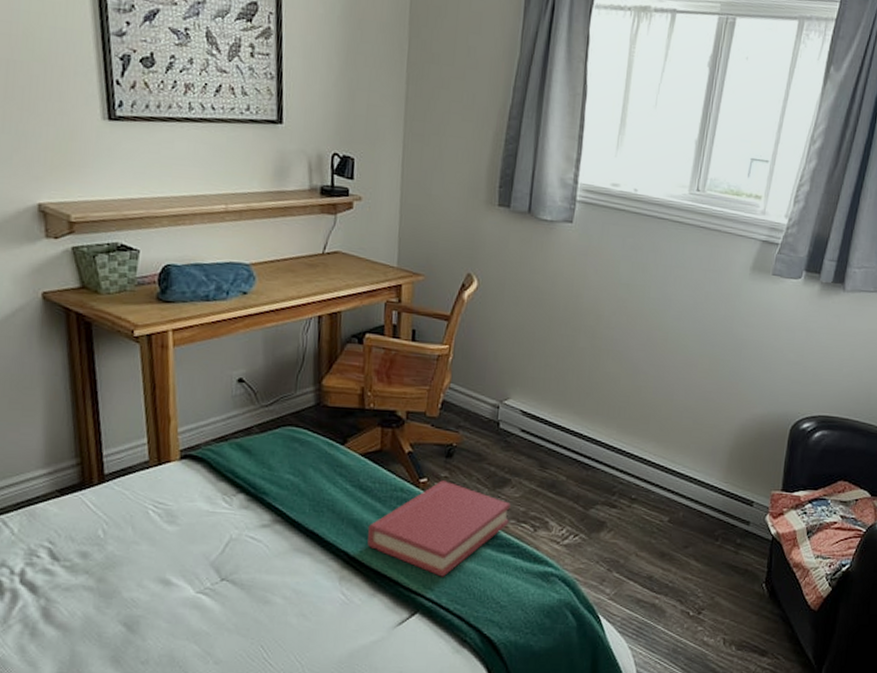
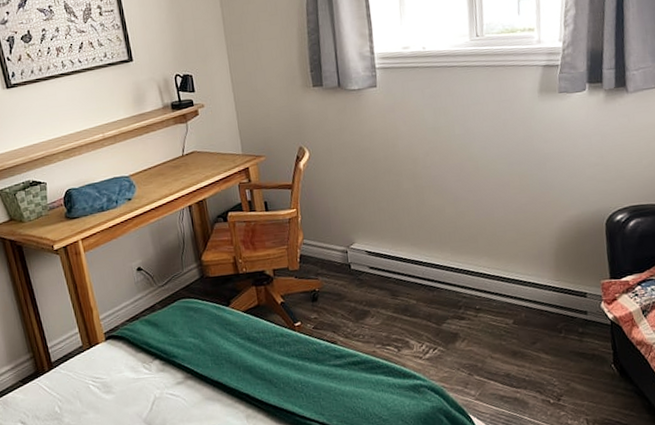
hardback book: present [367,480,511,577] -> none [260,321,376,403]

